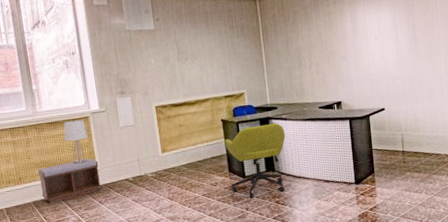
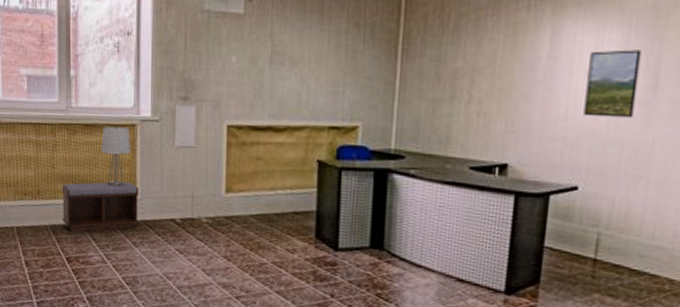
office chair: present [224,123,285,198] -> none [315,178,409,283]
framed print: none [375,20,407,64] -> present [583,49,642,118]

